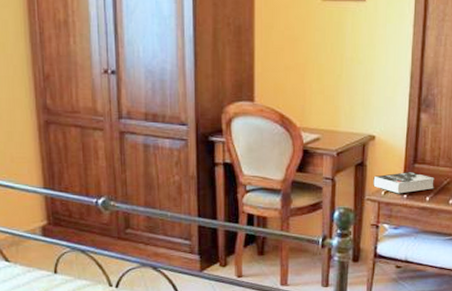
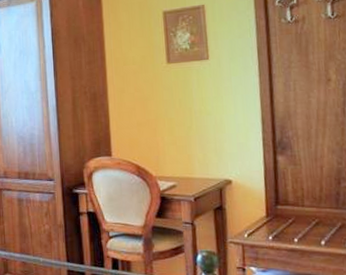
book: present [373,172,434,194] -> none [234,214,302,236]

